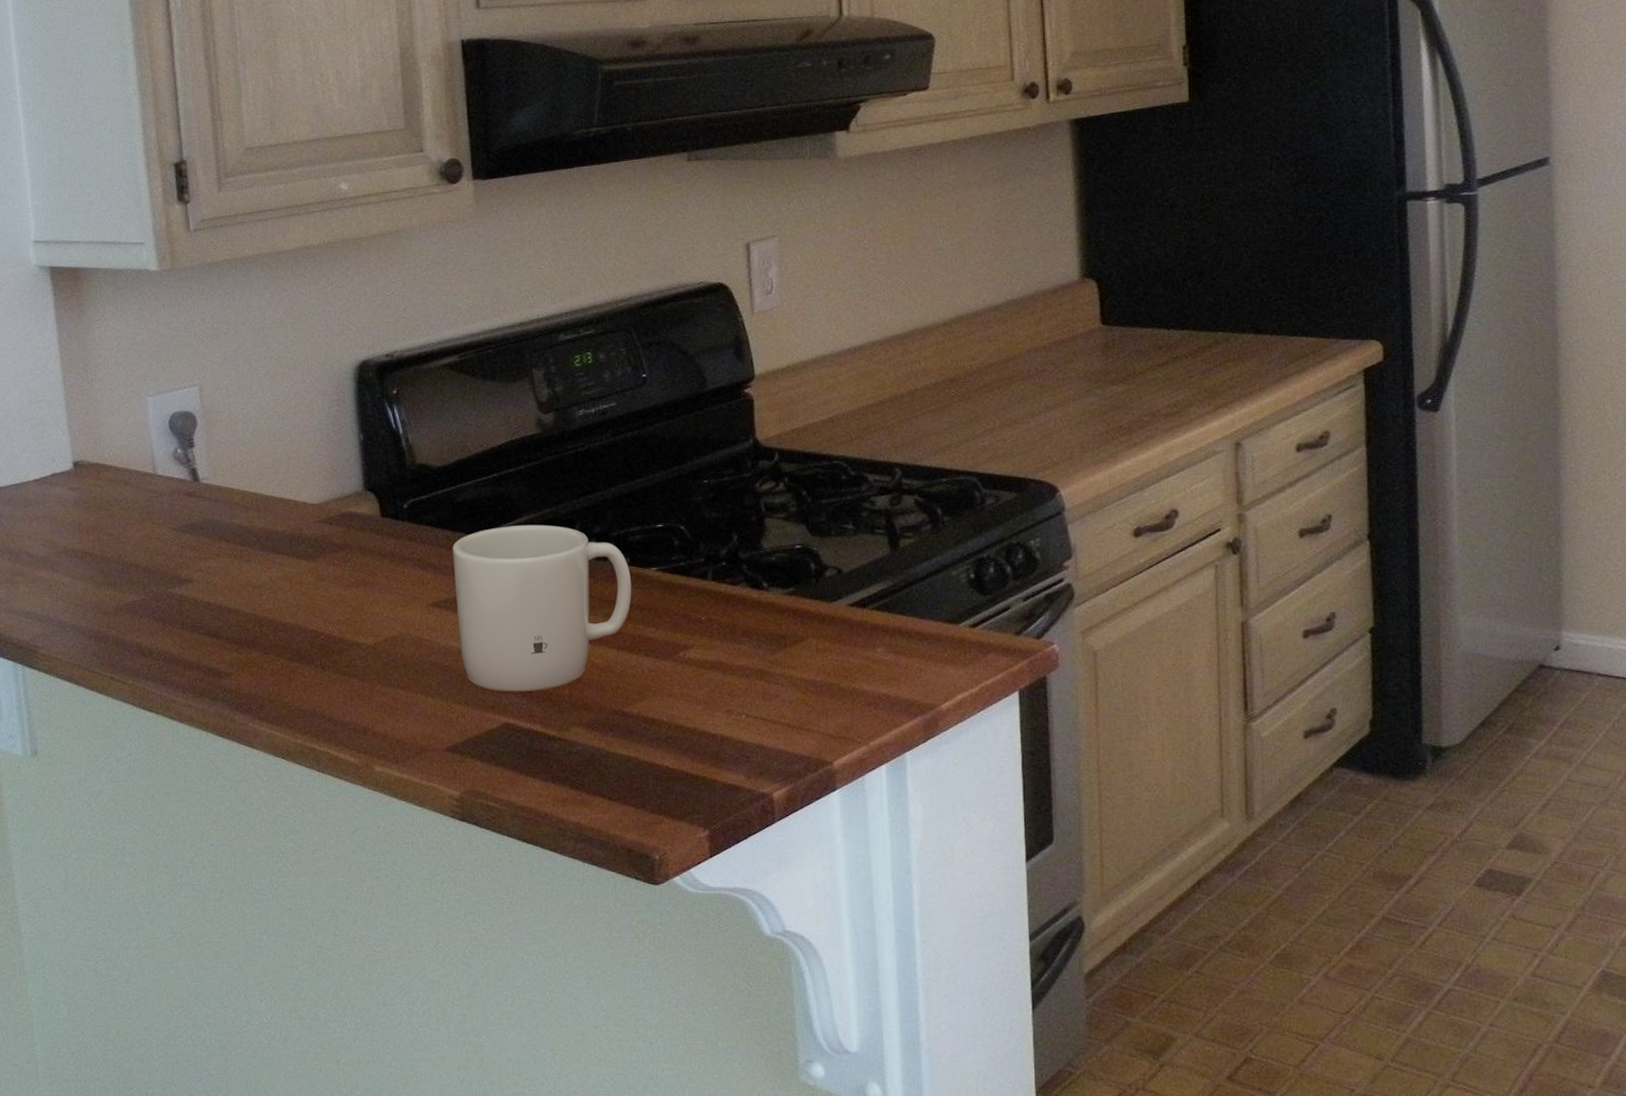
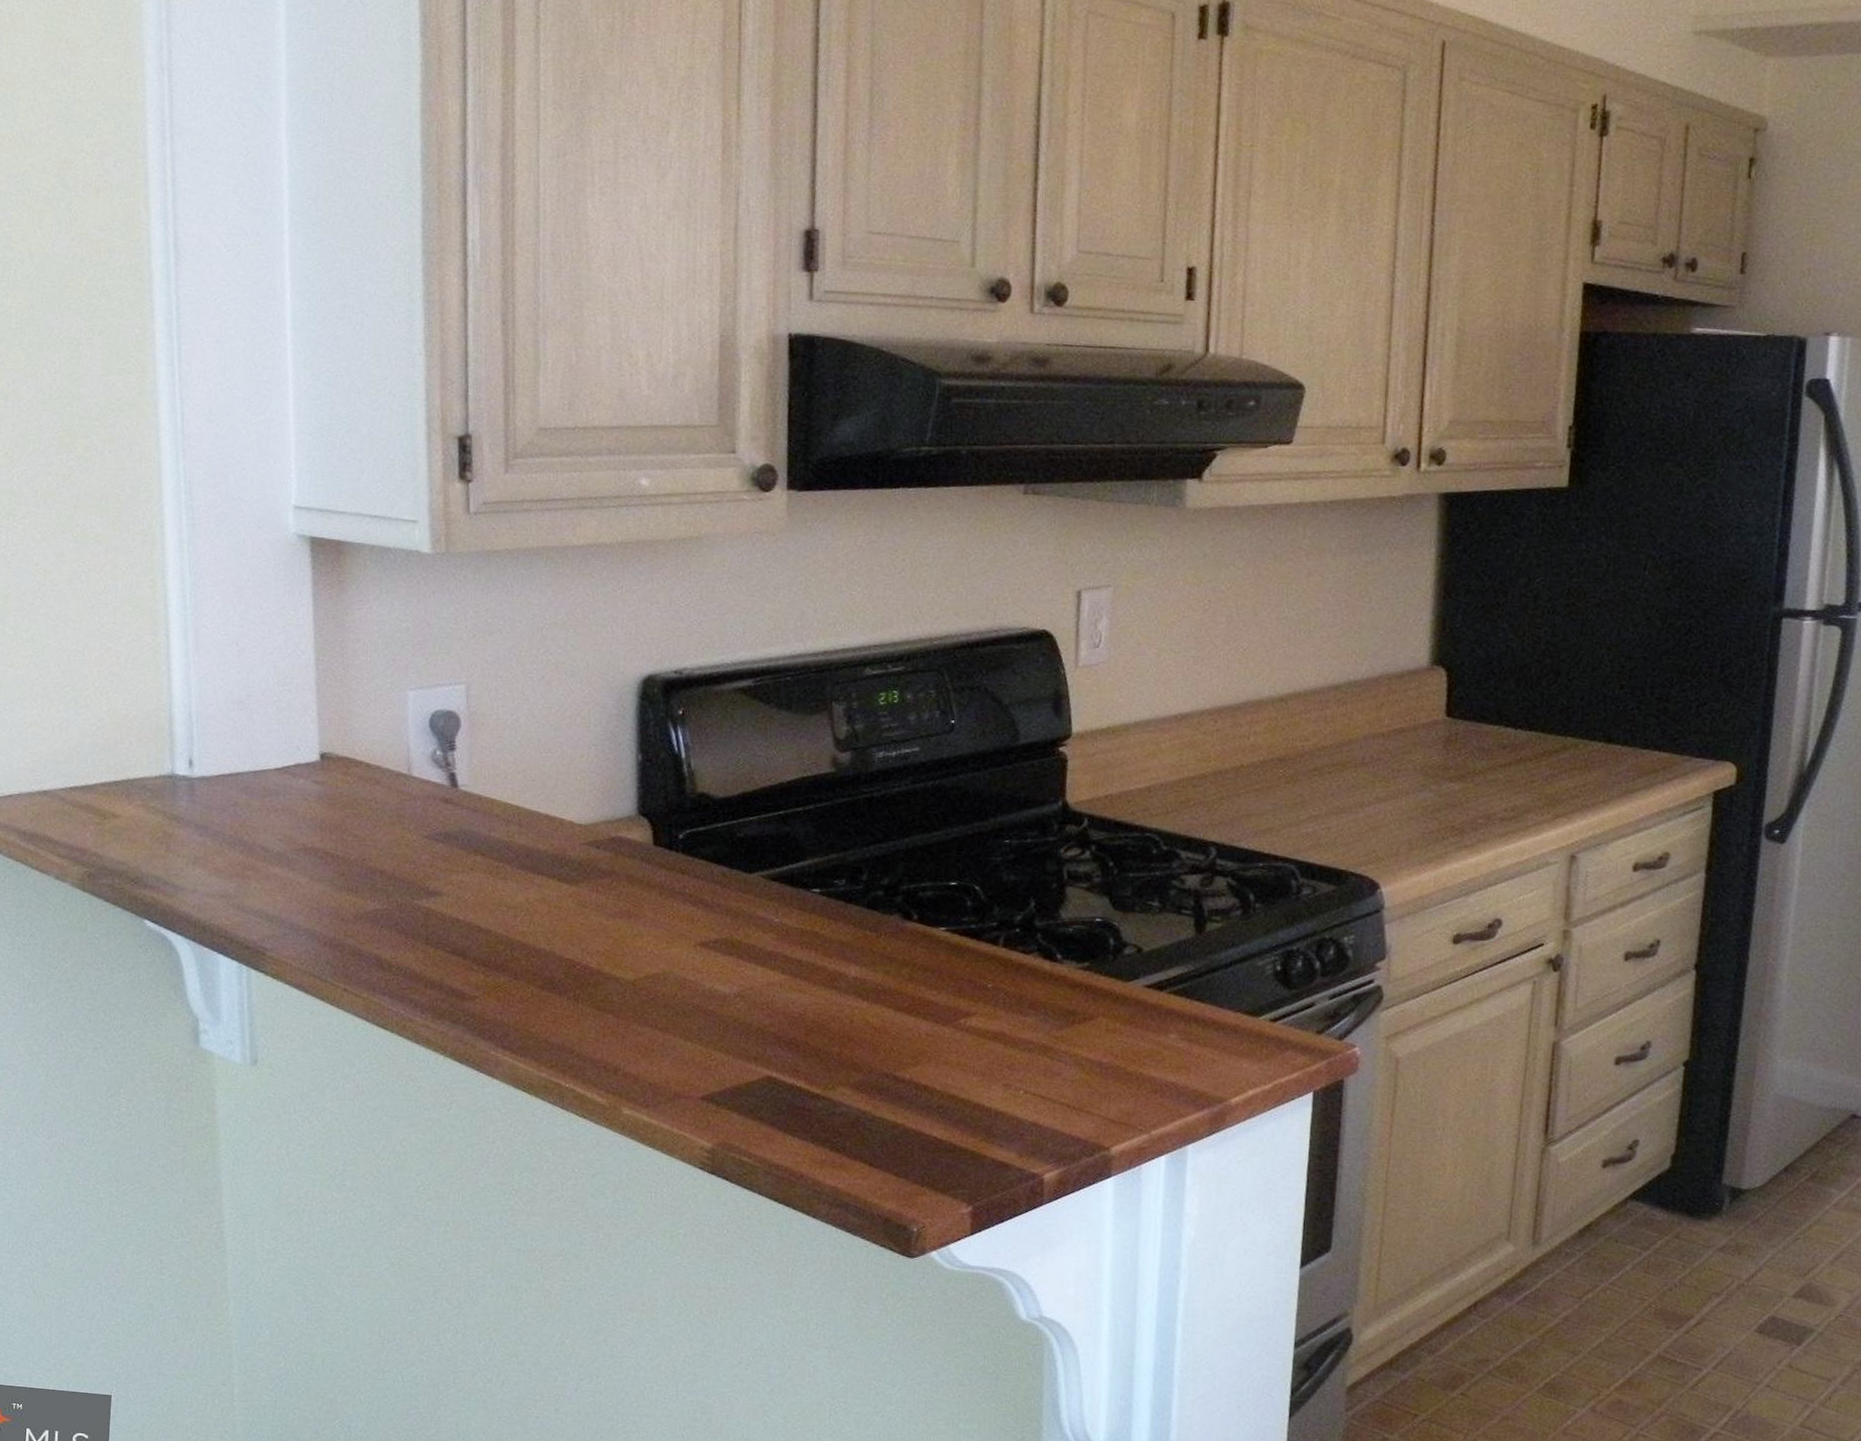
mug: present [452,524,632,692] -> none [726,868,918,1046]

